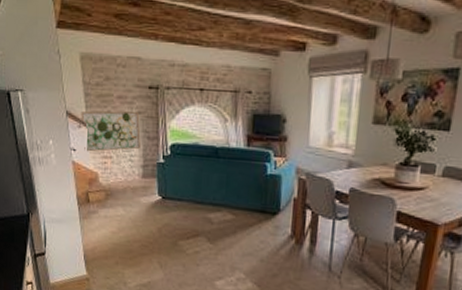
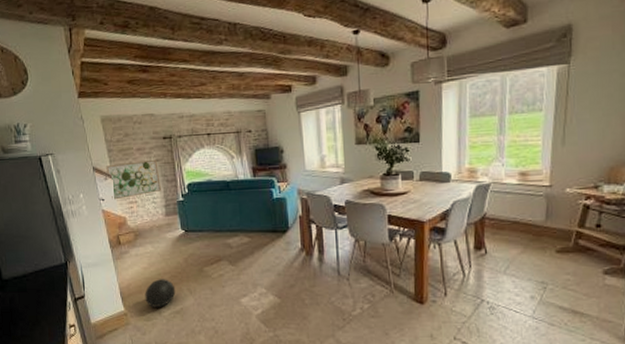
decorative ball: none [110,246,145,277] -> present [144,279,176,307]

